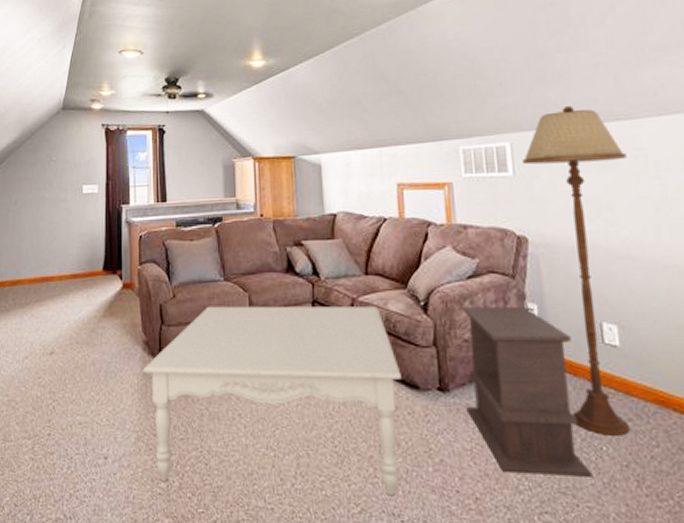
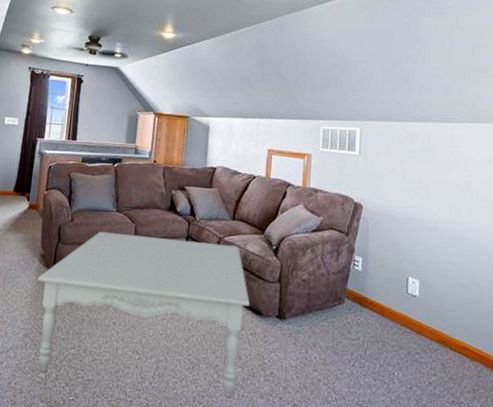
side table: present [462,306,593,477] -> none [296,253,385,395]
floor lamp: present [522,106,630,436] -> none [367,106,445,365]

